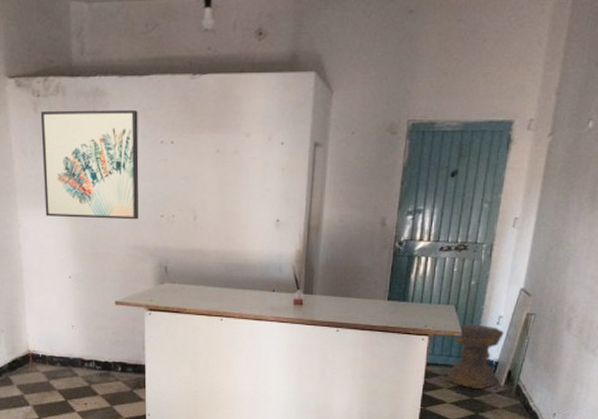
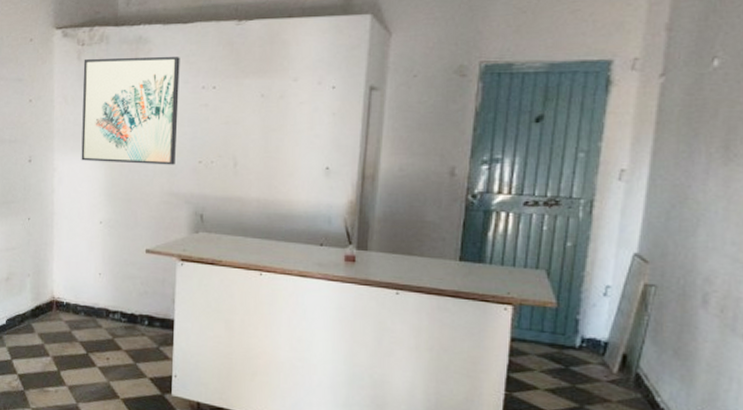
stool: present [445,323,504,390] -> none [536,292,614,376]

